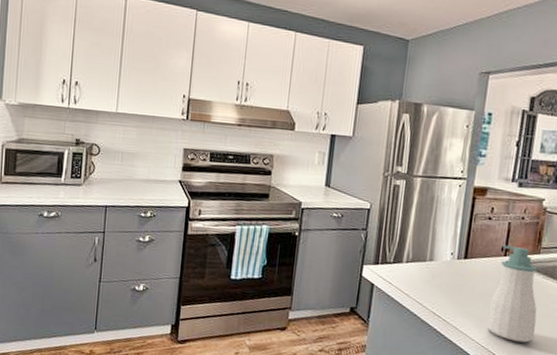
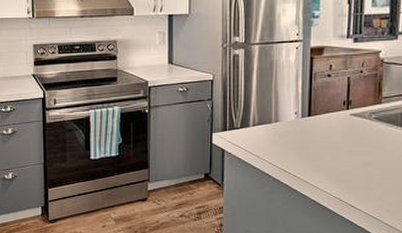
soap bottle: present [487,244,538,343] -> none [336,99,385,189]

